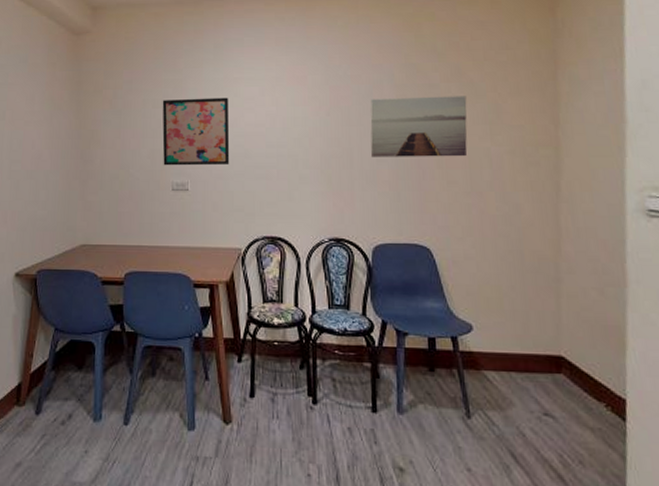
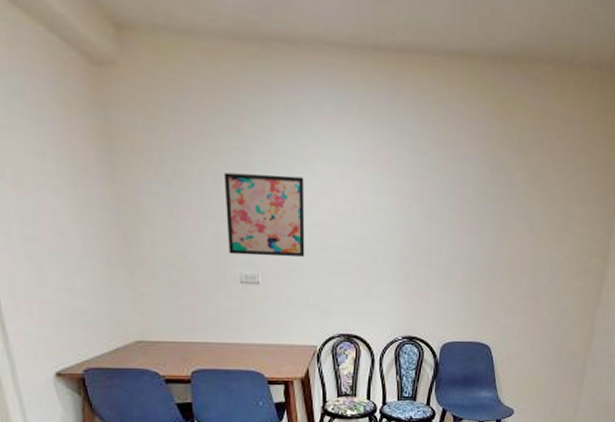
wall art: present [370,96,468,157] -> none [449,194,542,261]

